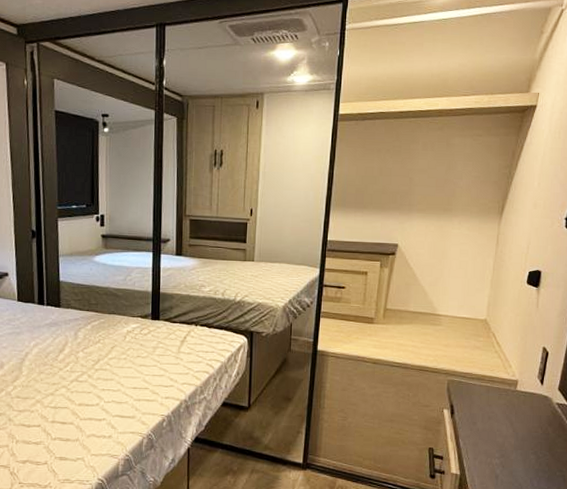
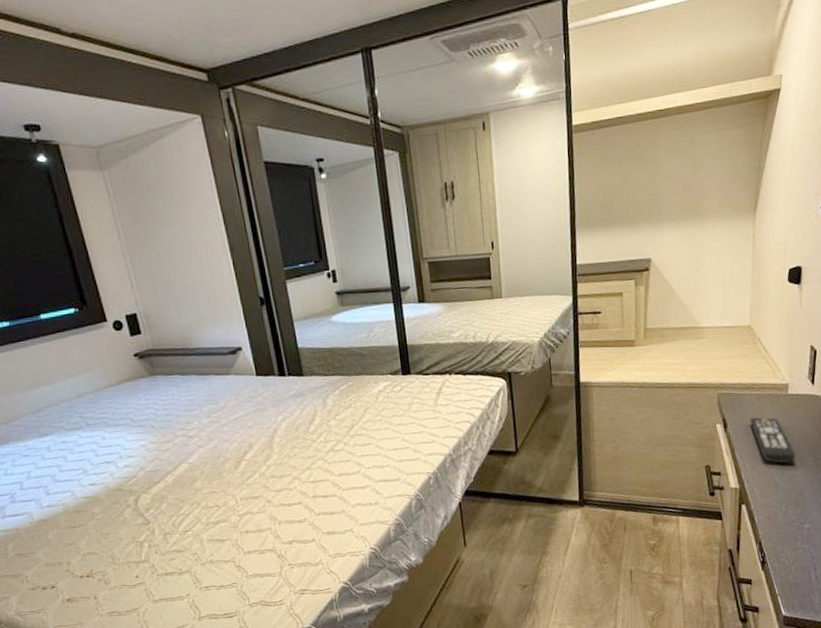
remote control: none [476,408,519,458] -> present [750,417,796,464]

